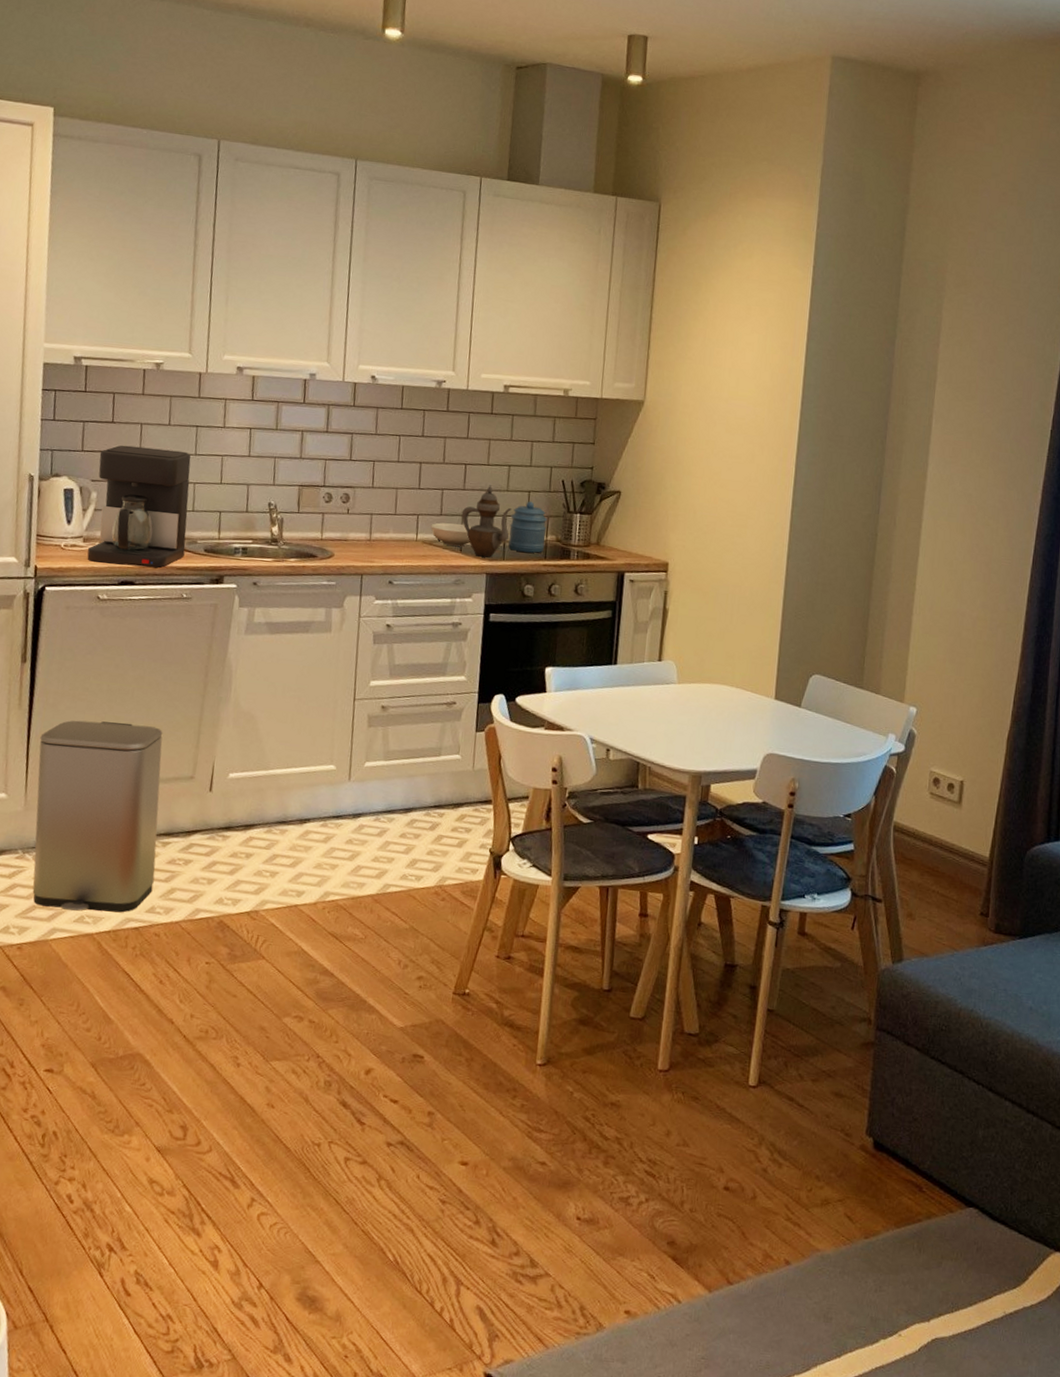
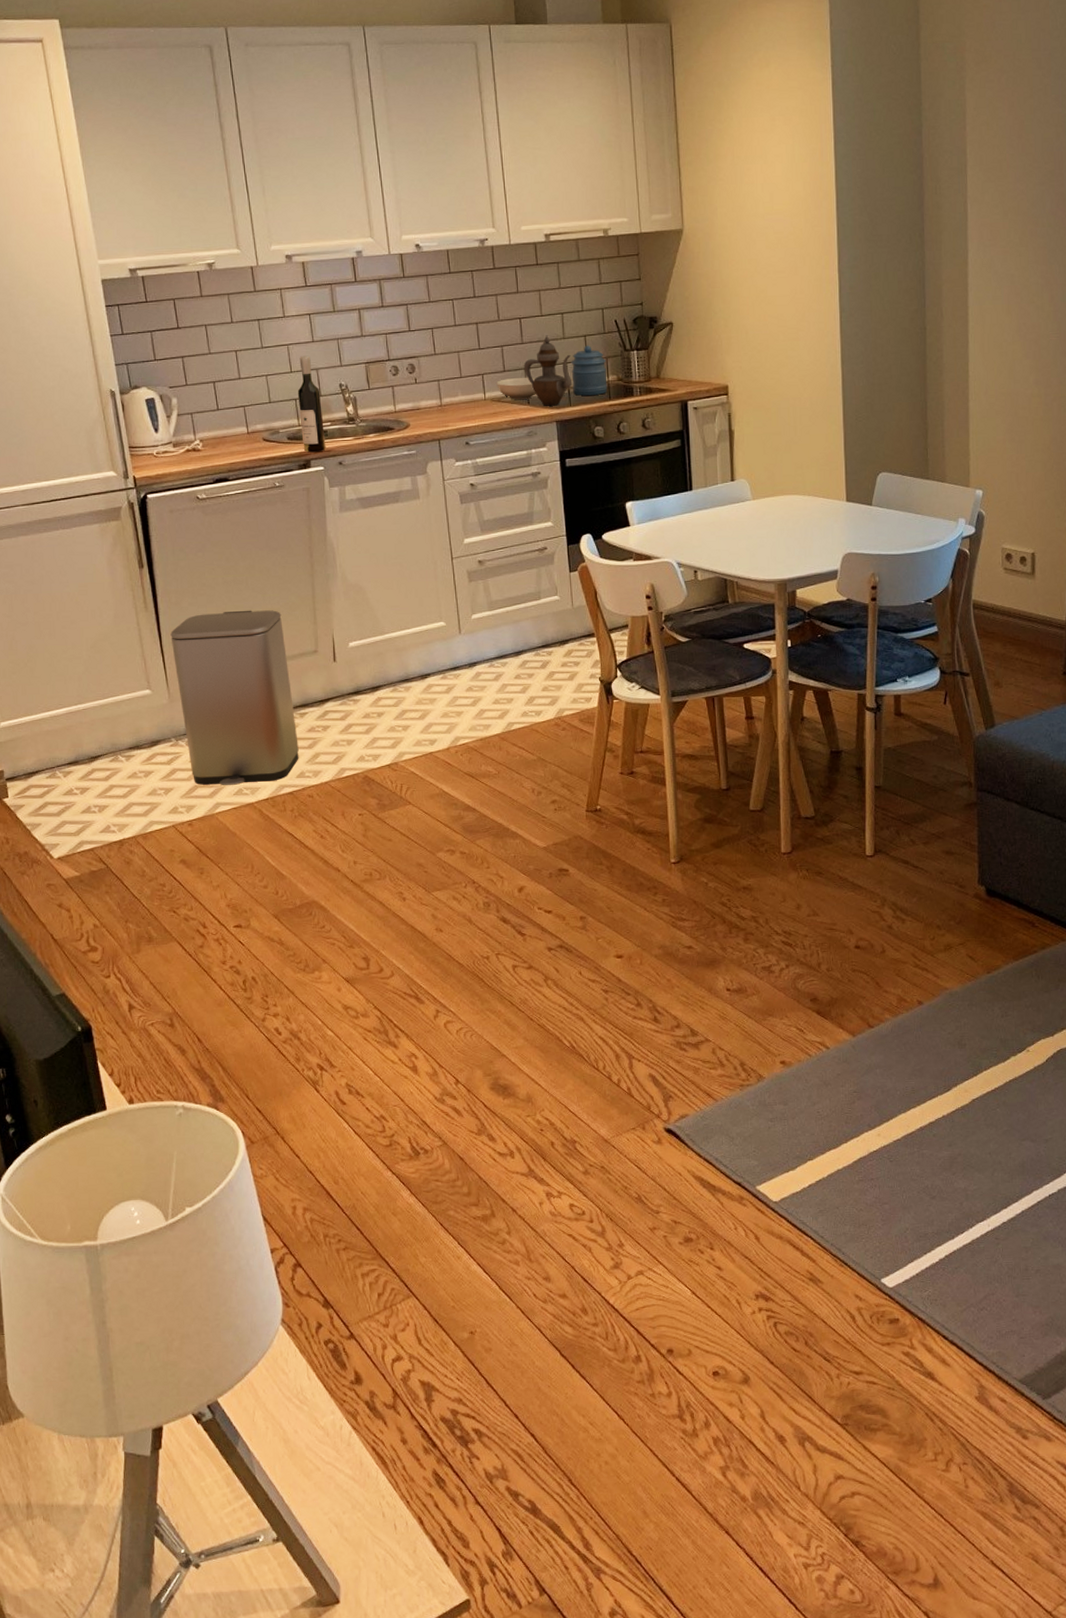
coffee maker: present [87,445,191,569] -> none [172,346,270,465]
bottle: none [219,468,248,569] -> present [297,355,326,453]

